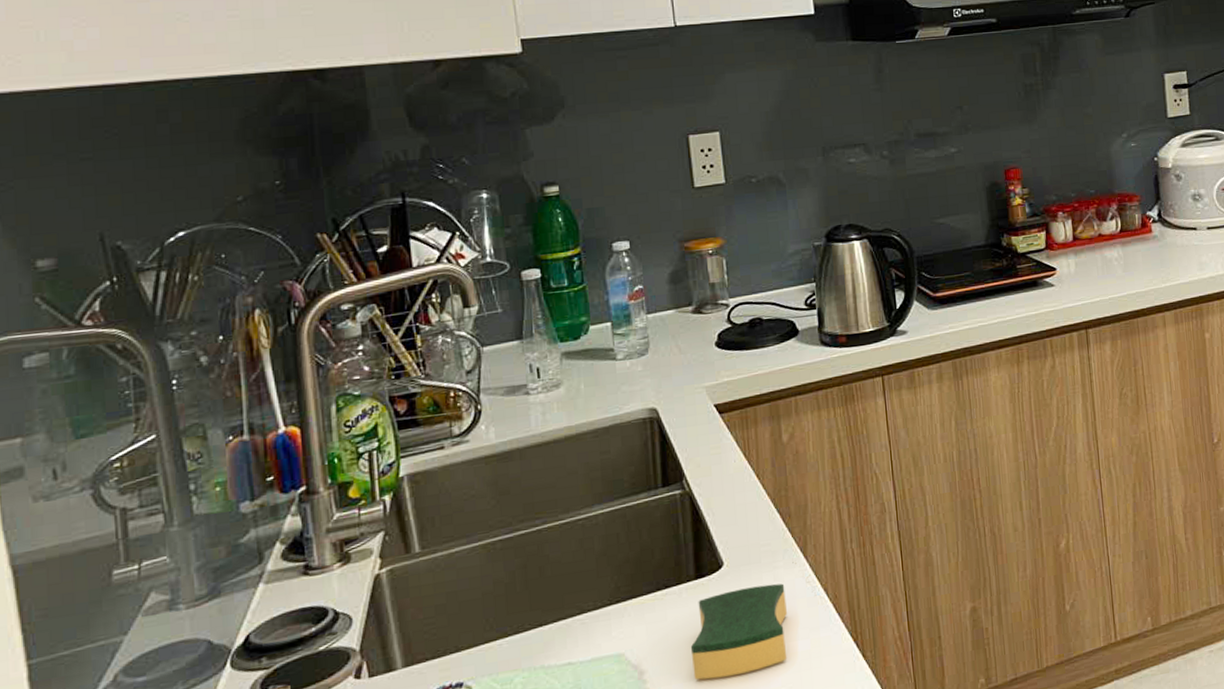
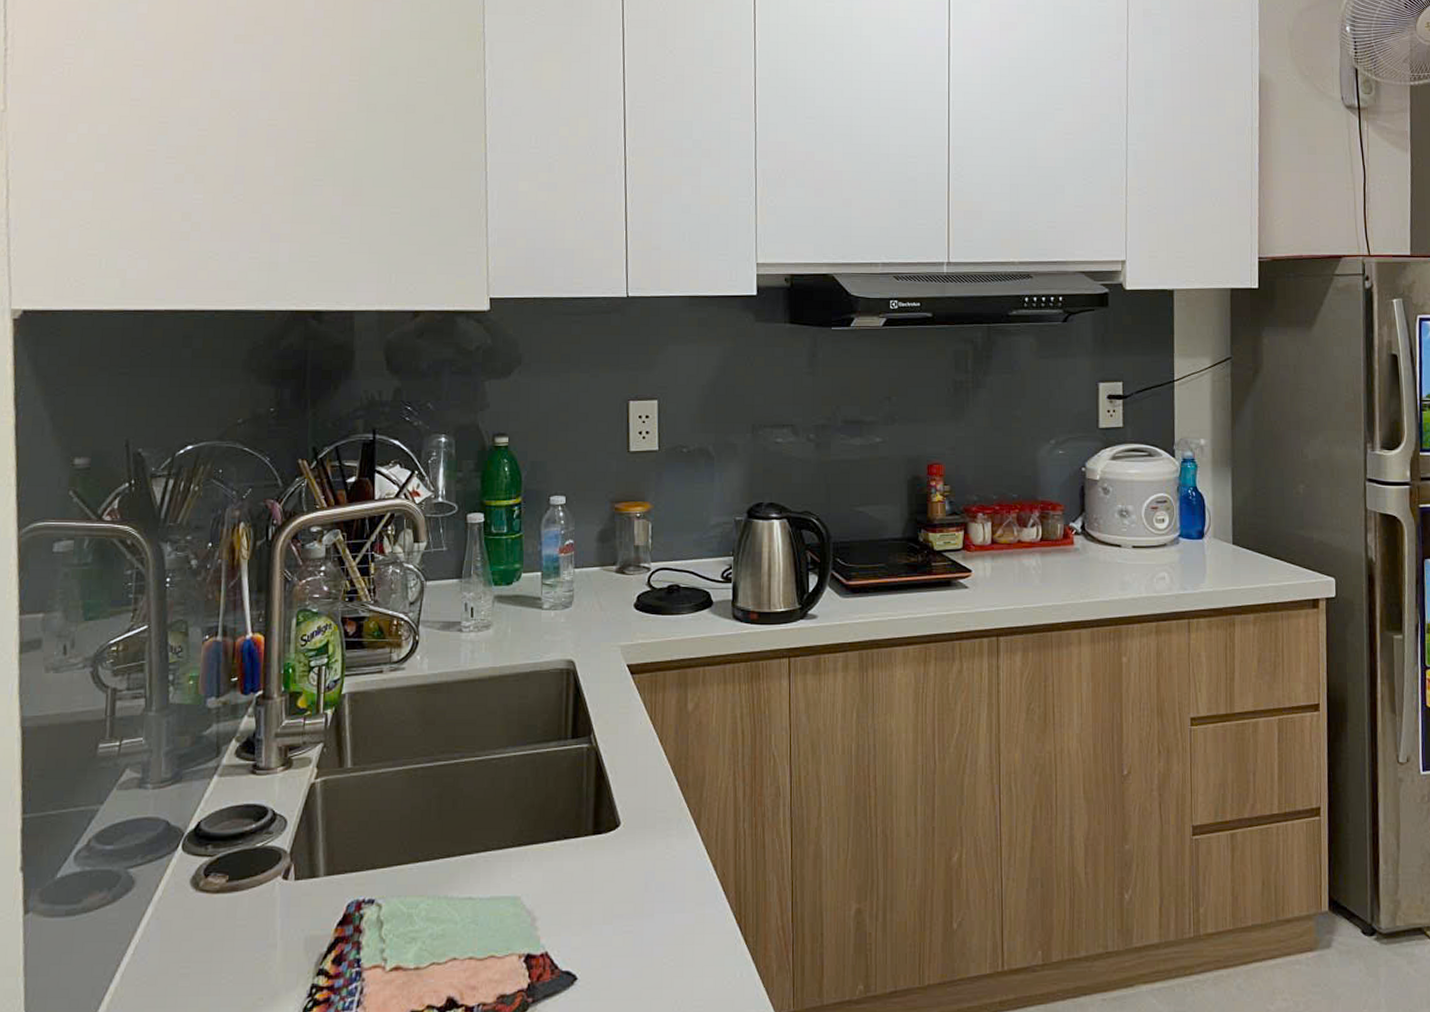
sponge: present [690,583,788,680] -> none [581,851,676,937]

